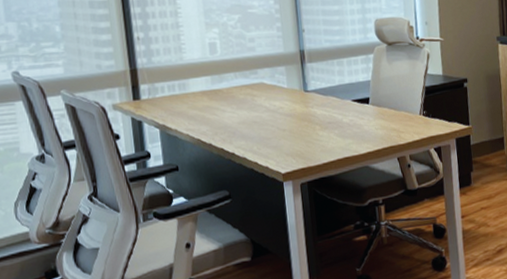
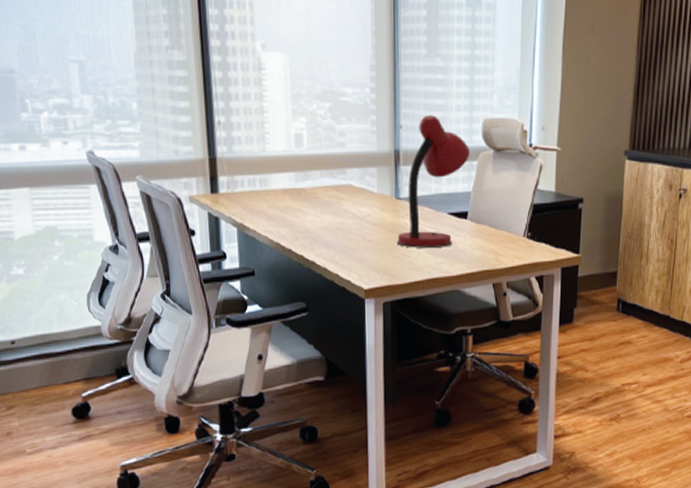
desk lamp: none [308,19,367,133] -> present [396,115,471,248]

